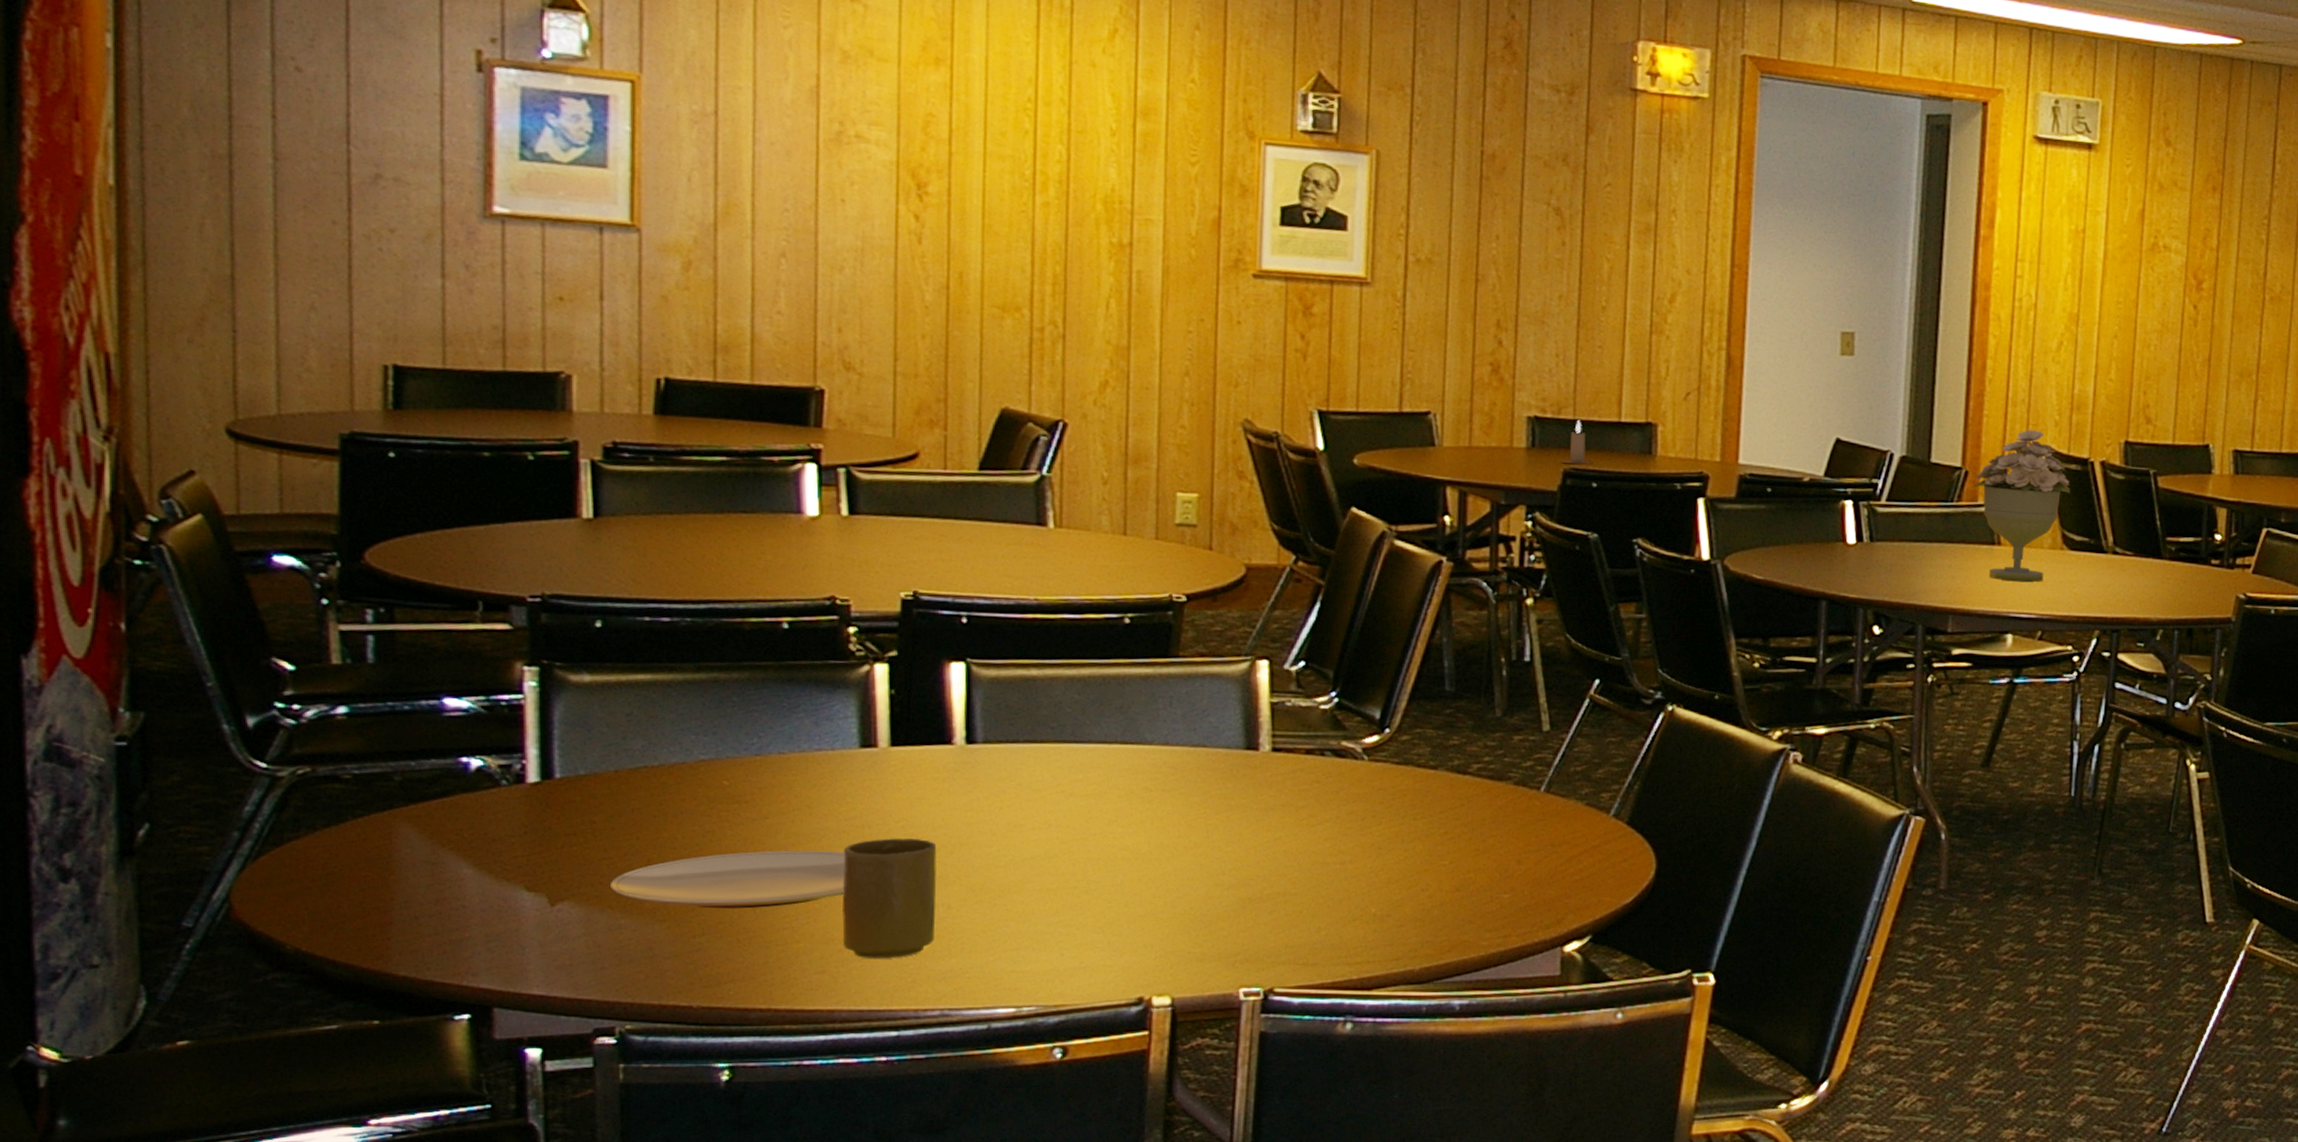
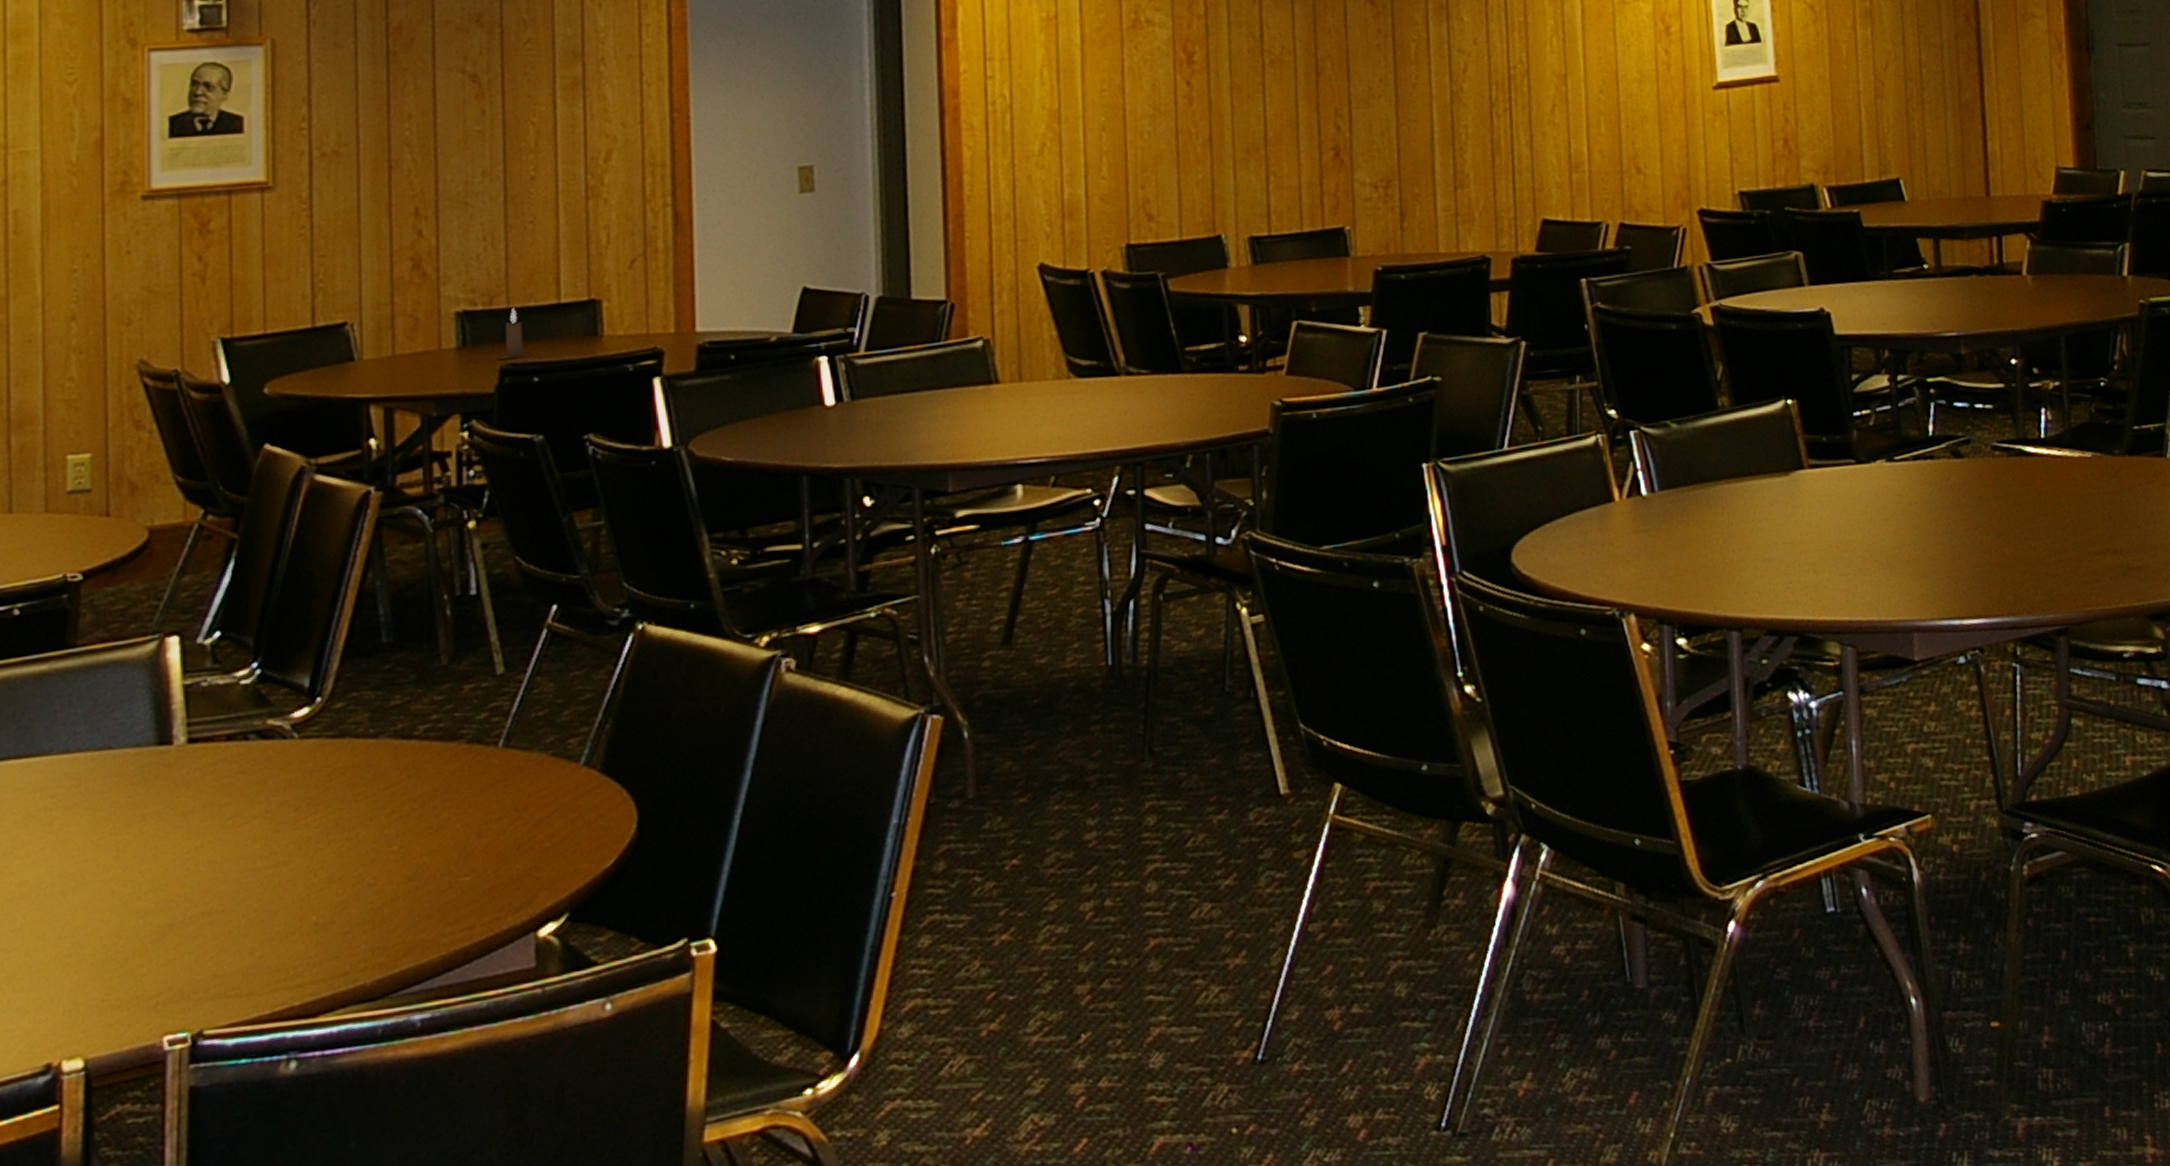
bouquet: present [1972,429,2071,582] -> none [960,246,1072,424]

